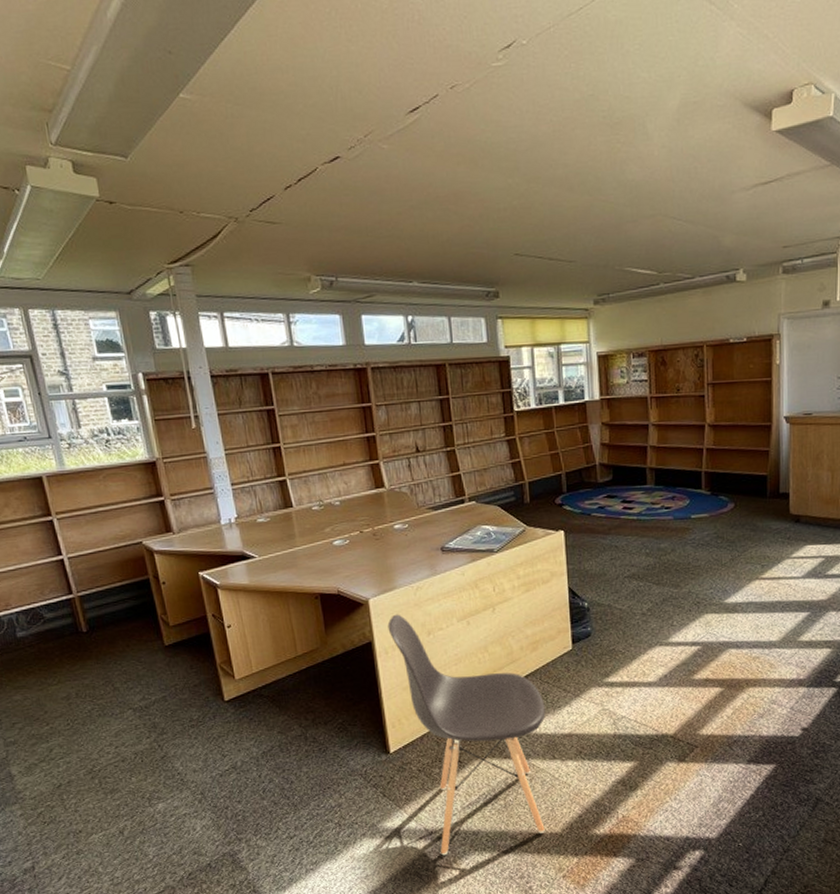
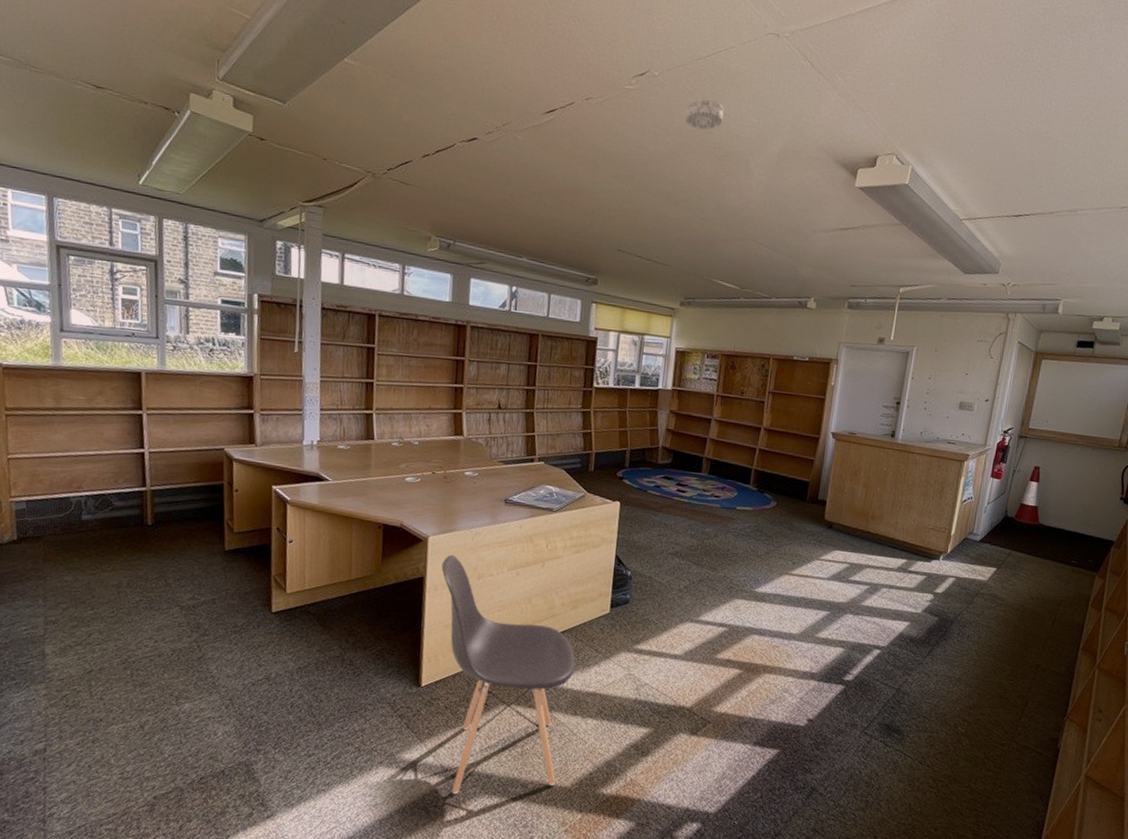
smoke detector: none [564,59,608,98] -> present [684,97,724,130]

